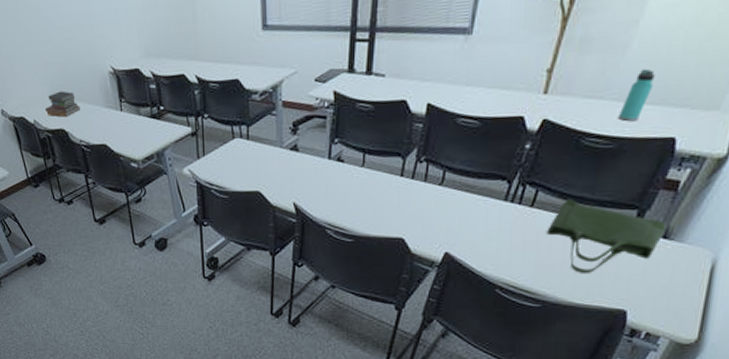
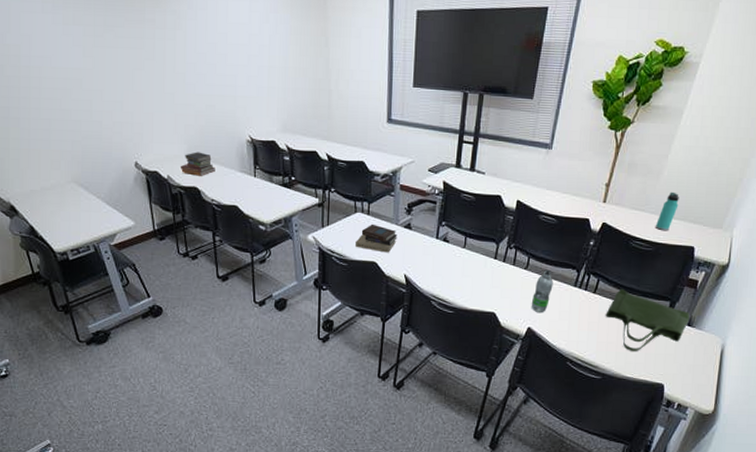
books: none [236,149,283,180] -> present [356,223,397,253]
bottle: none [448,183,477,235] -> present [531,269,553,313]

